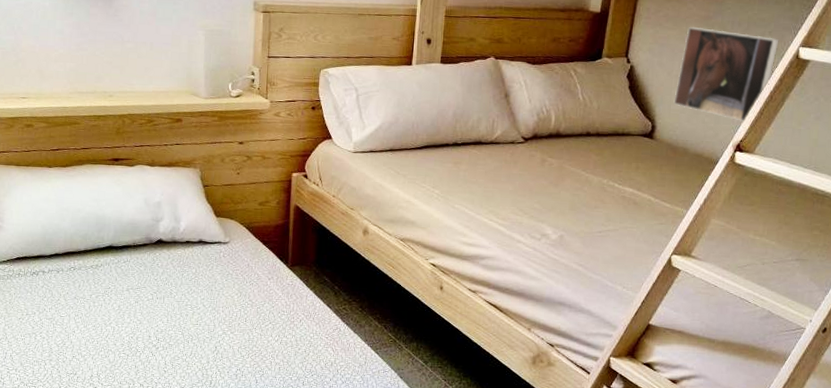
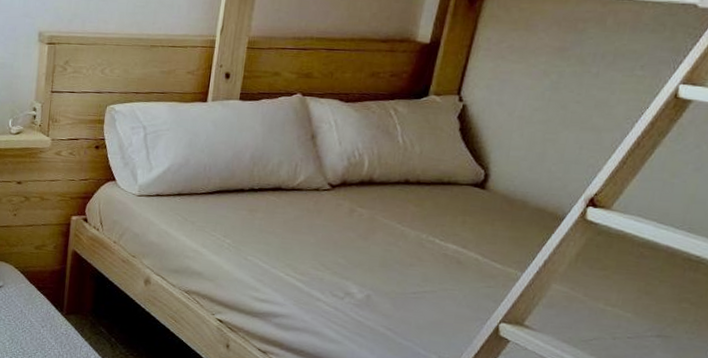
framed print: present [673,27,779,121] -> none [513,60,654,172]

